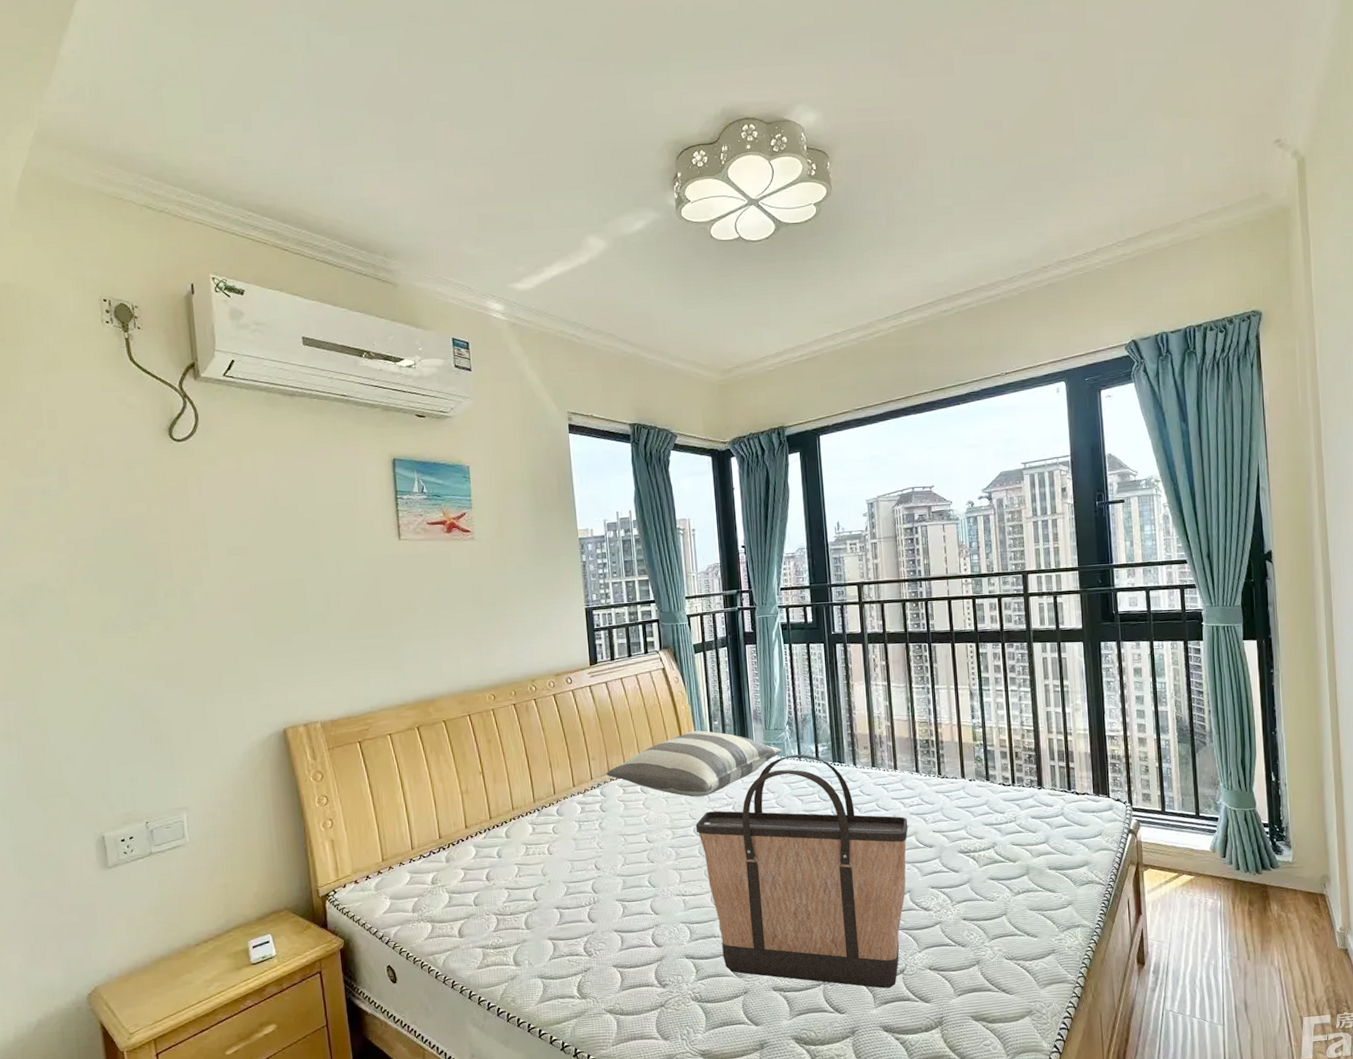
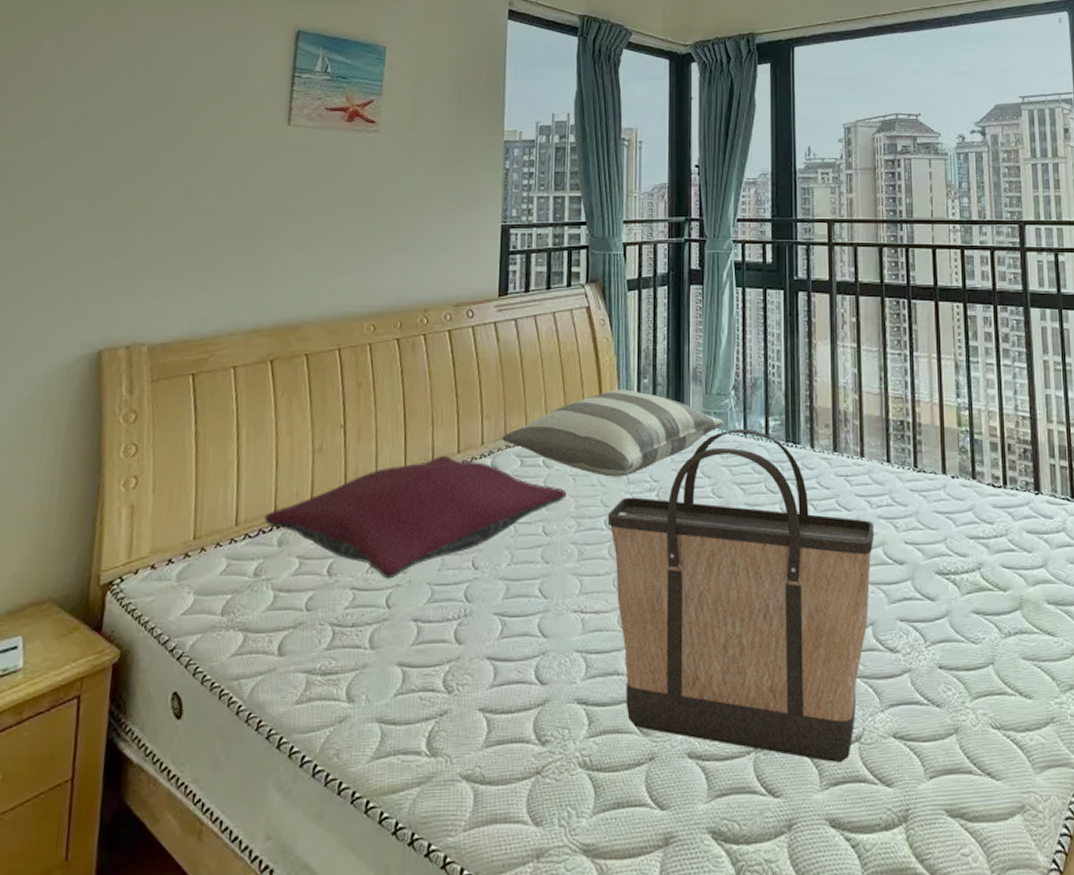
pillow: none [432,789,662,881] -> present [264,455,567,579]

